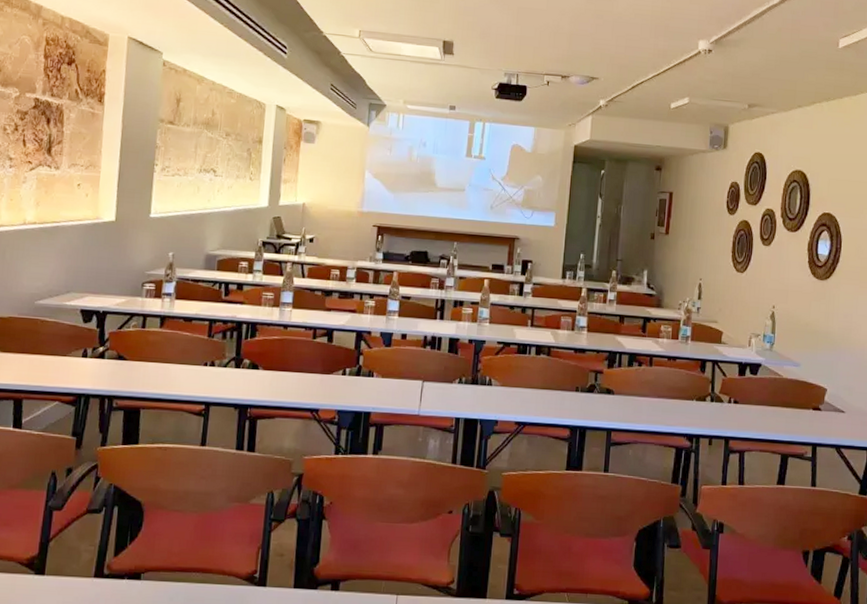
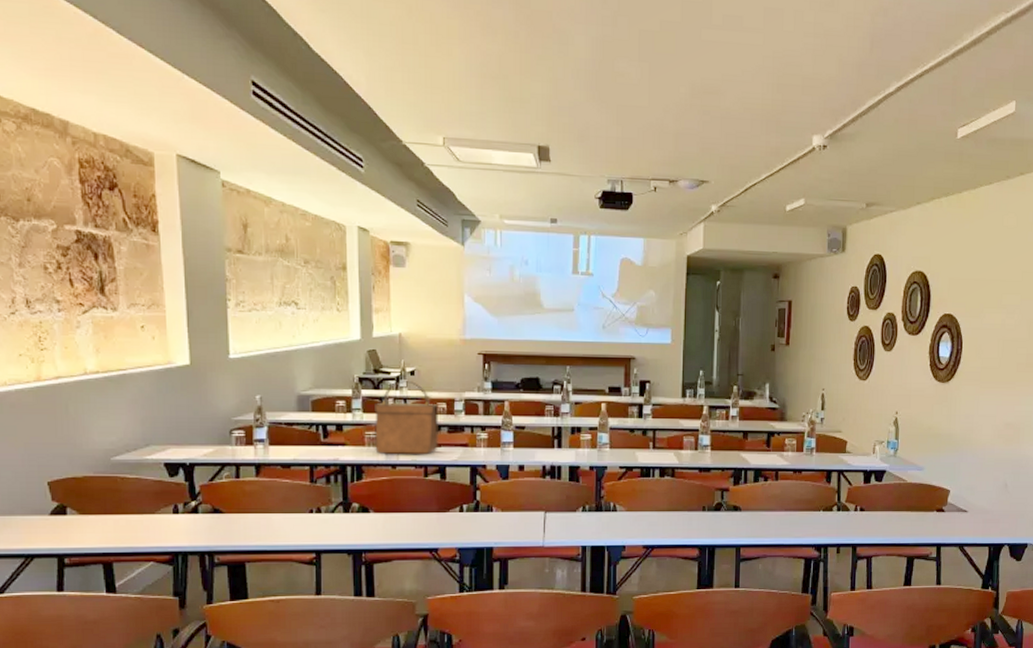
handbag: none [270,246,332,318] -> present [374,380,440,455]

